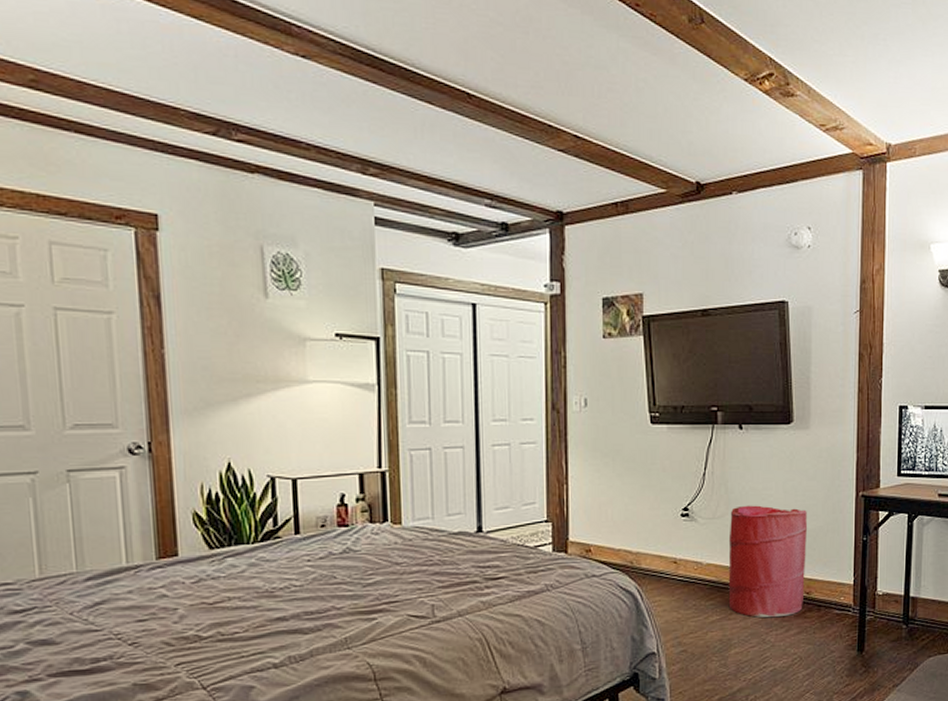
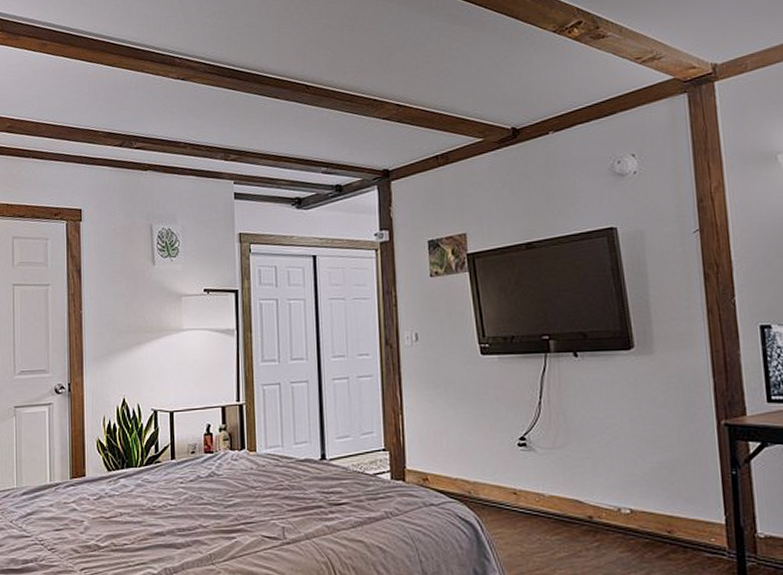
laundry hamper: present [728,505,808,618] -> none [571,435,665,556]

